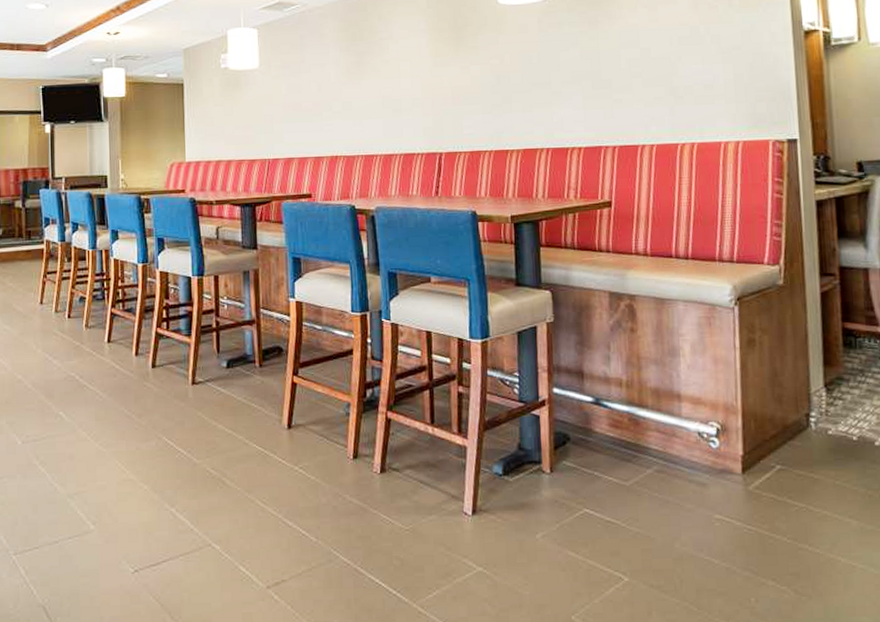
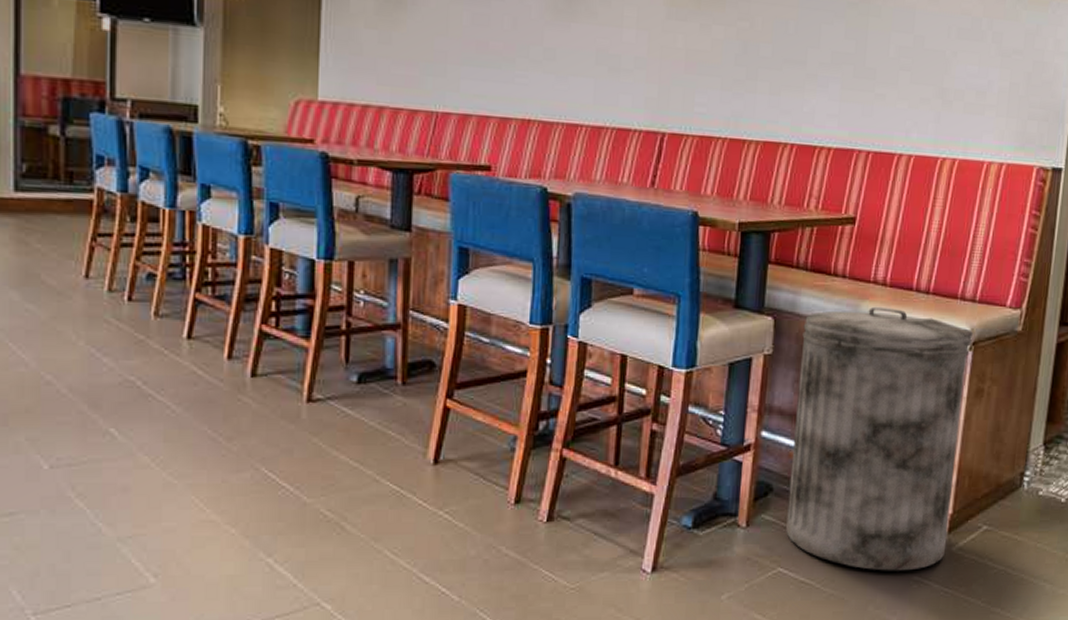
trash can: none [578,274,743,510] -> present [786,306,973,571]

